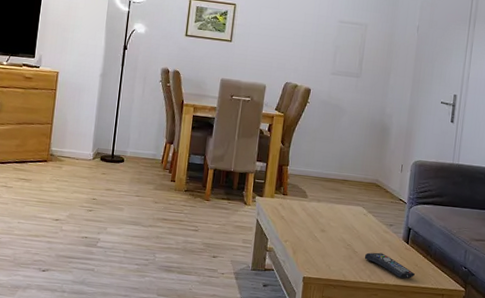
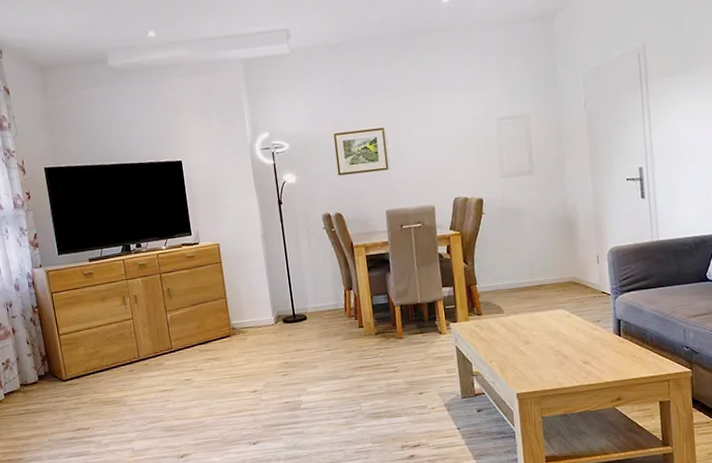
remote control: present [364,252,415,279] -> none [576,351,634,373]

